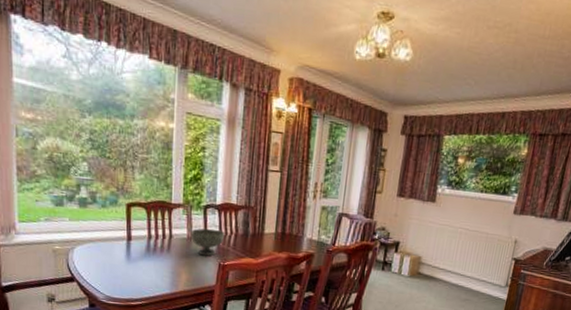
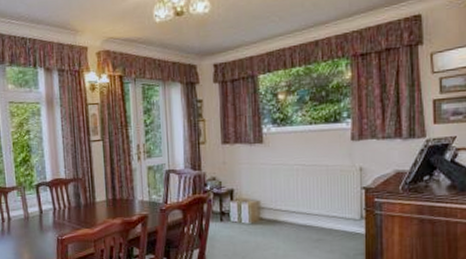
bowl: present [190,228,225,256] -> none [27,205,59,233]

